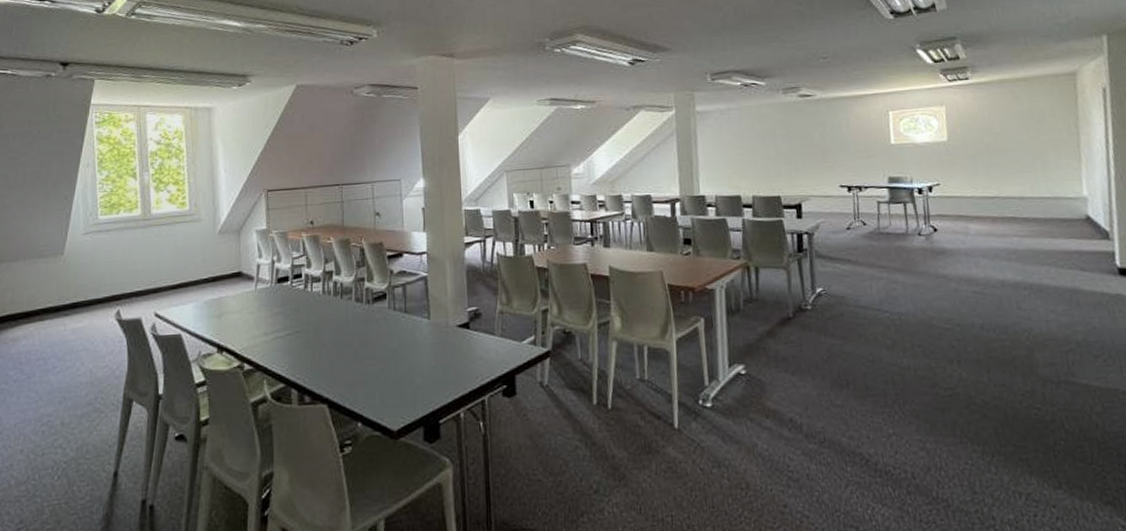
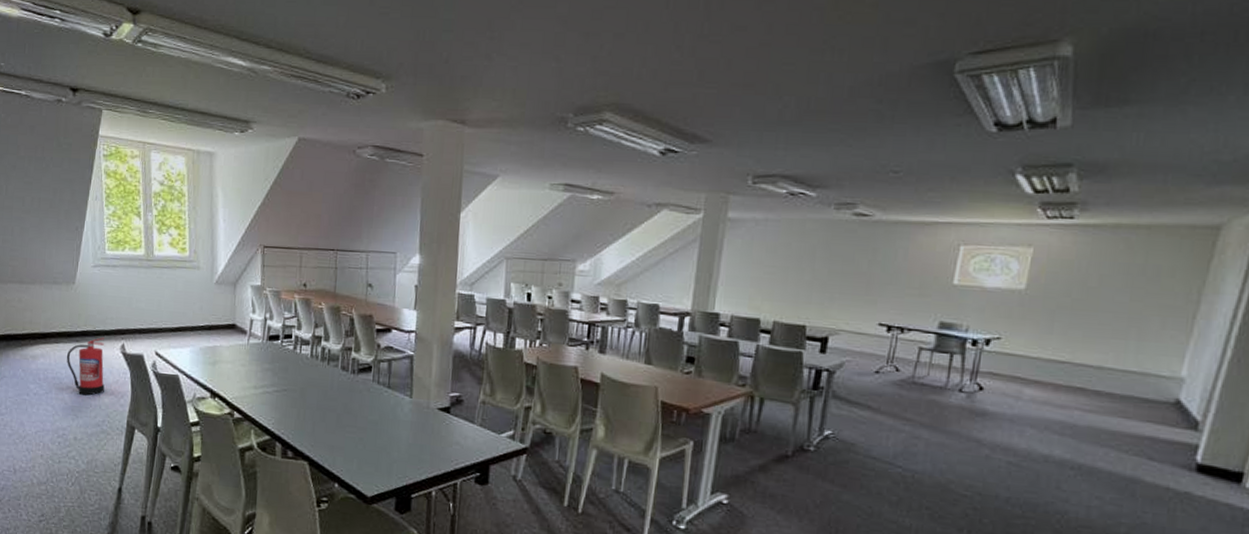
fire extinguisher: none [52,307,97,373] -> present [66,337,105,396]

